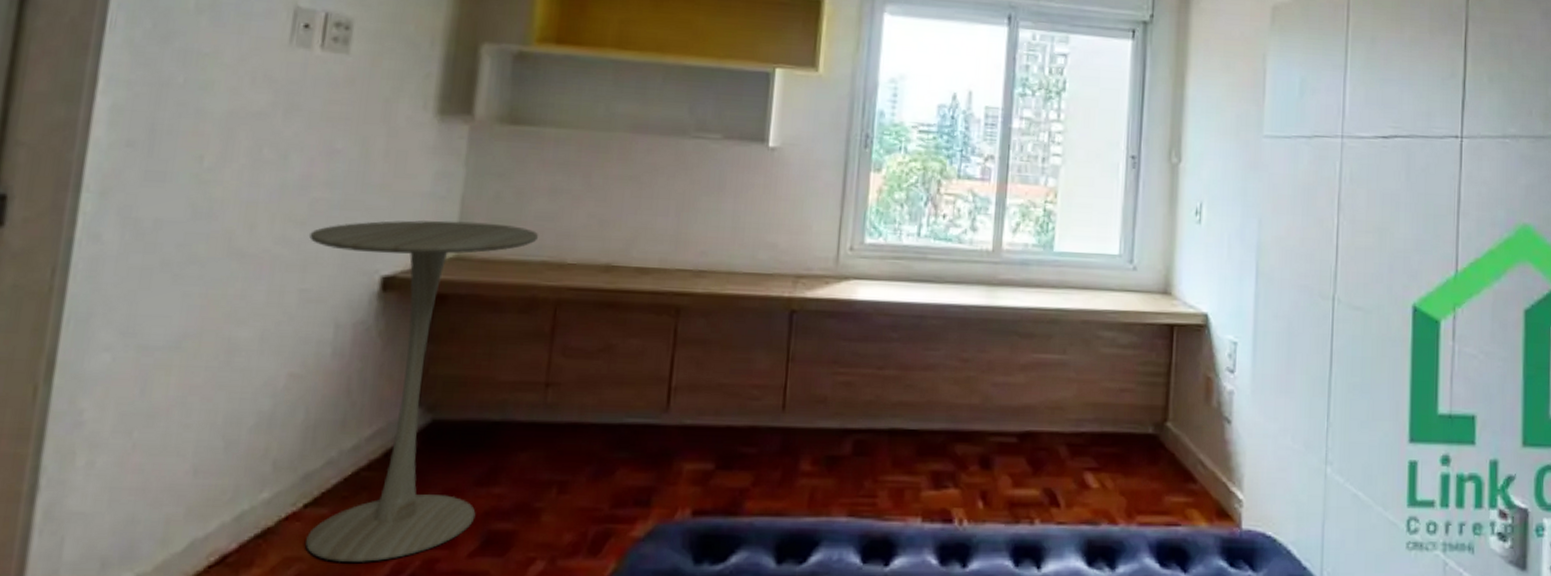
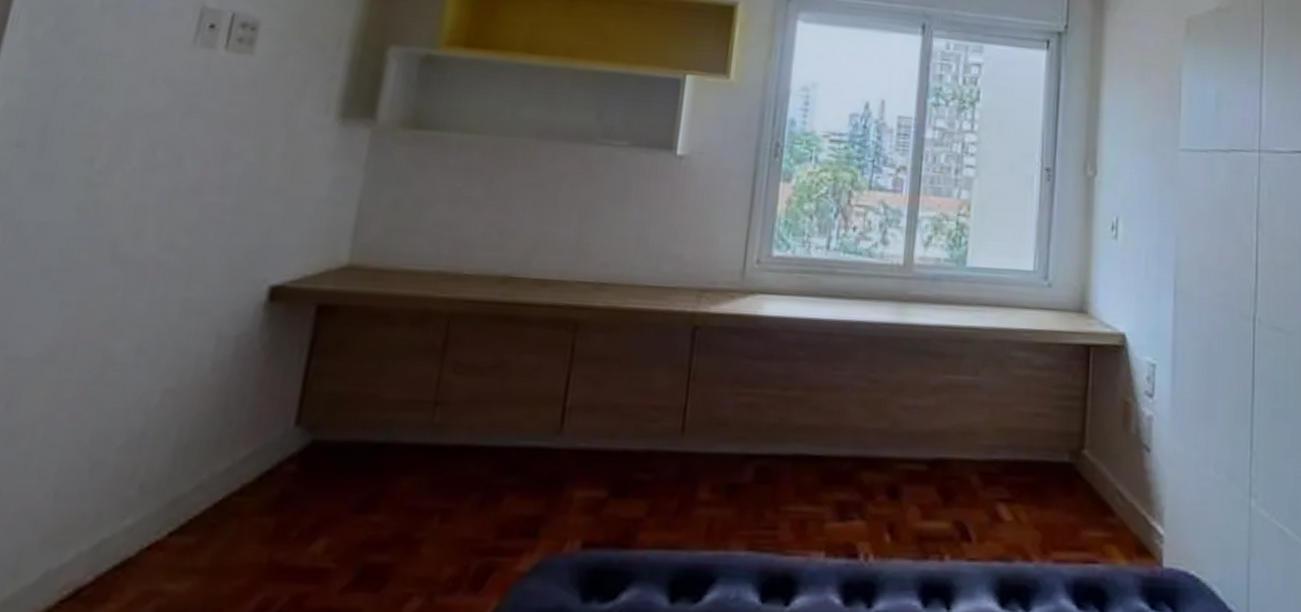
pedestal table: present [305,220,539,562] -> none [166,227,436,598]

